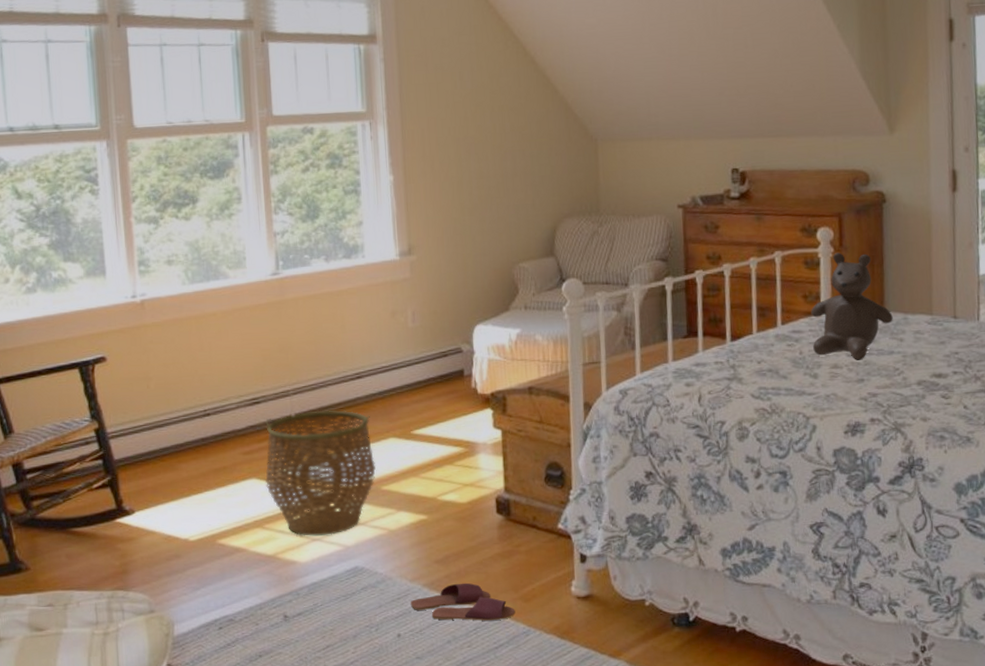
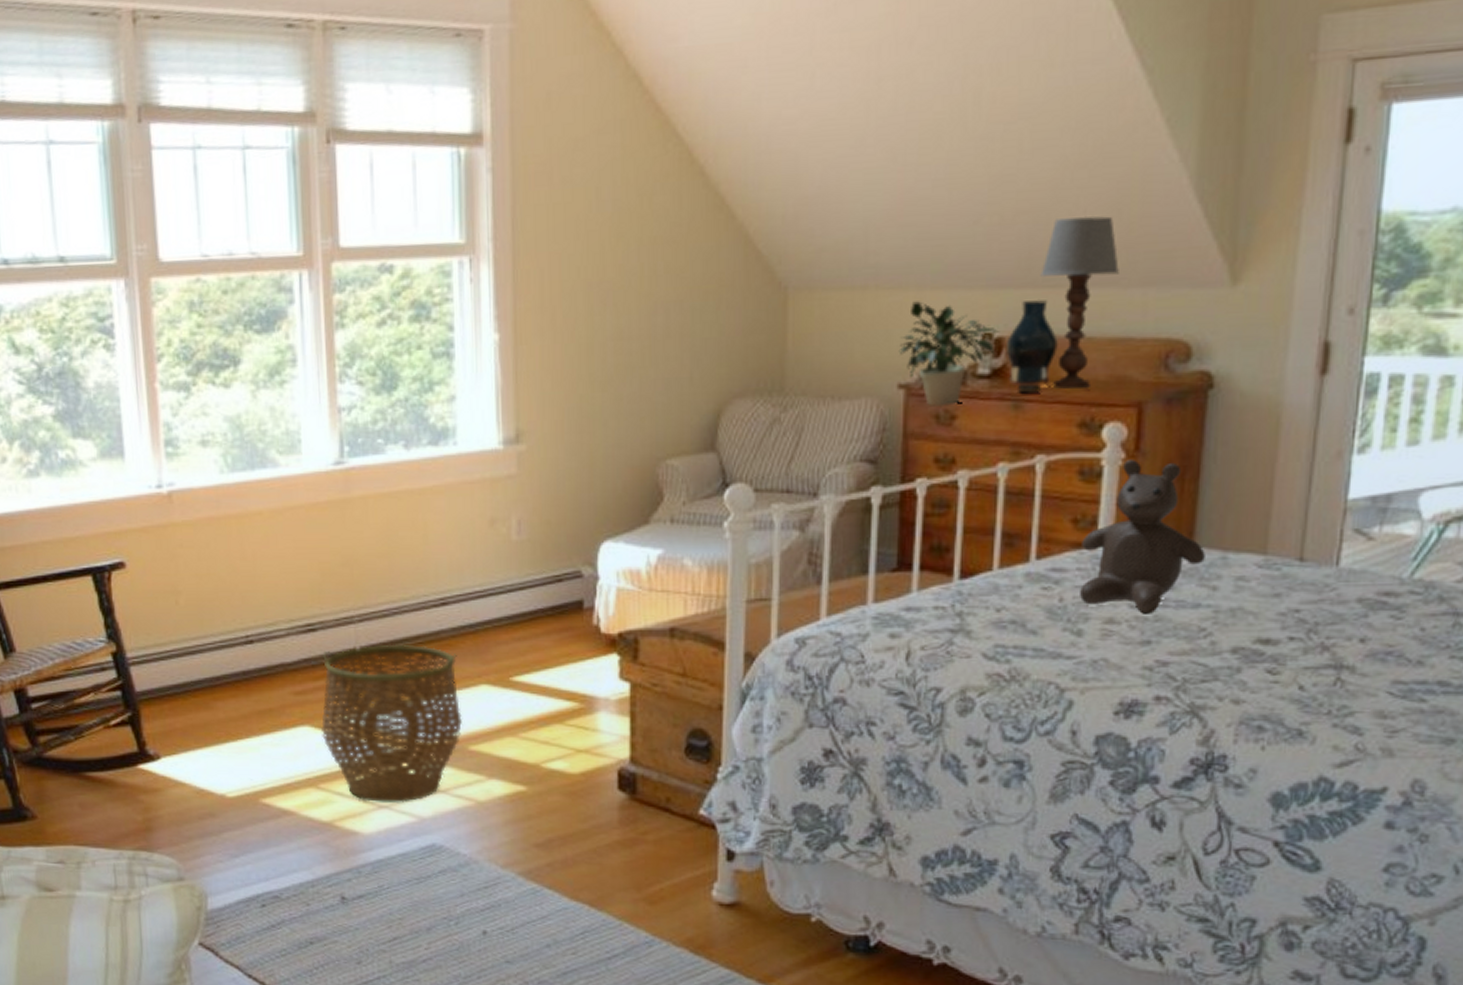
slippers: present [410,583,515,621] -> none [500,874,636,924]
potted plant: none [676,147,743,221] -> present [898,301,1000,408]
vase: none [747,145,782,208] -> present [1005,300,1058,392]
table lamp: none [766,89,817,206] -> present [1040,216,1119,390]

